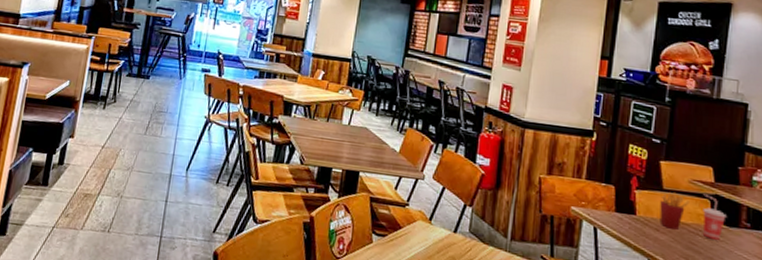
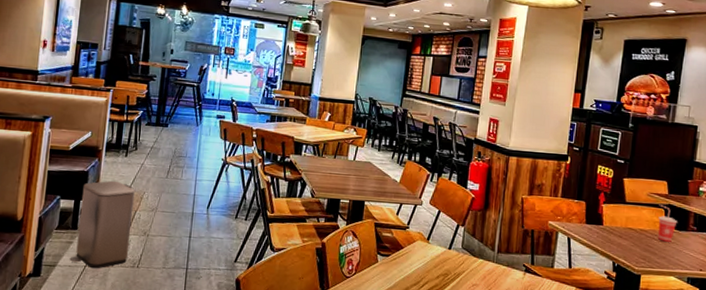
pedal bin: none [37,134,111,231] -> present [69,180,135,269]
french fries: present [659,192,690,230] -> none [622,205,648,236]

